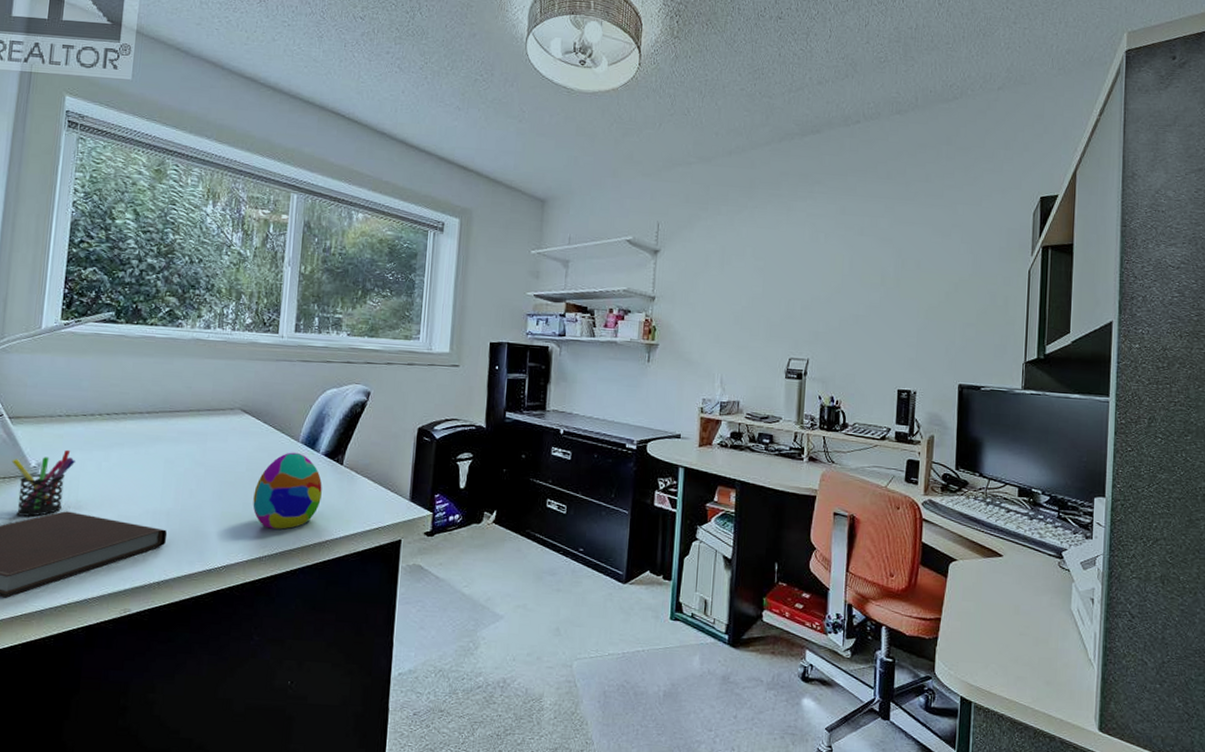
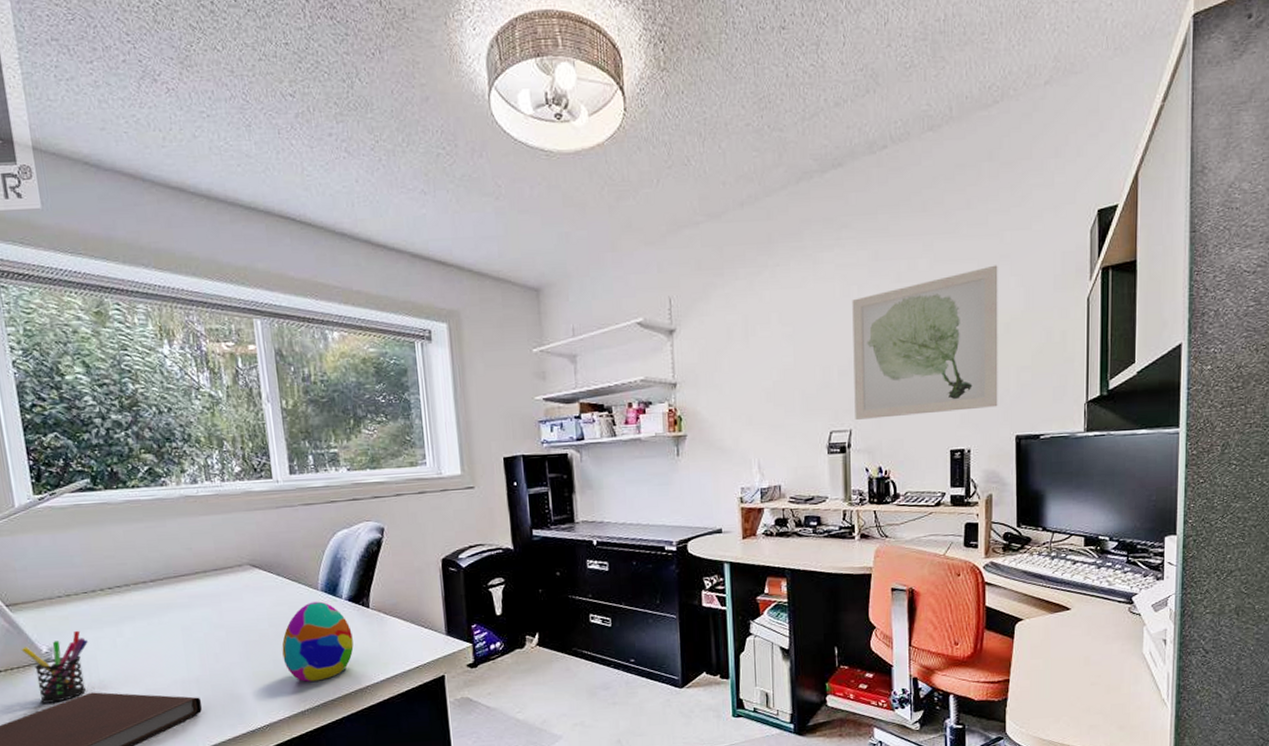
wall art: none [813,232,950,356] -> present [852,265,998,420]

